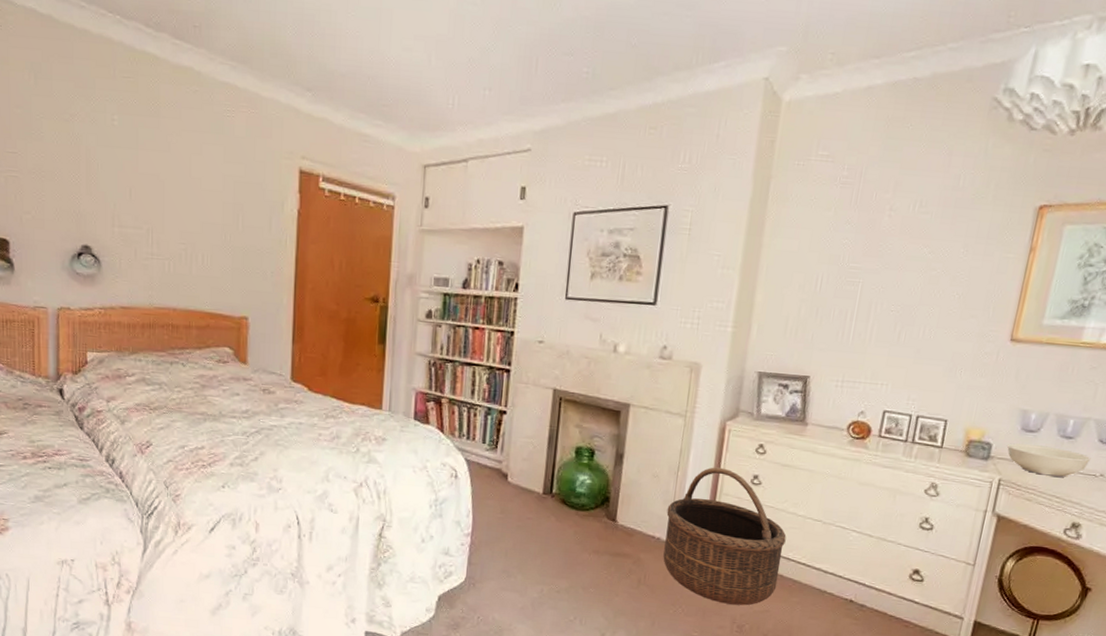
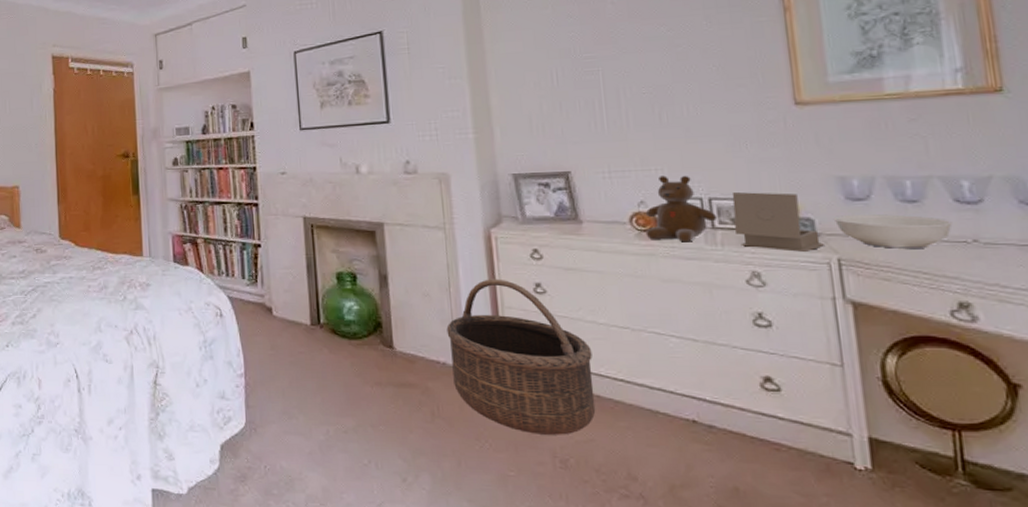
stuffed bear: none [857,390,919,453] -> present [645,175,718,242]
jewelry box: none [929,413,994,472] -> present [732,192,826,253]

